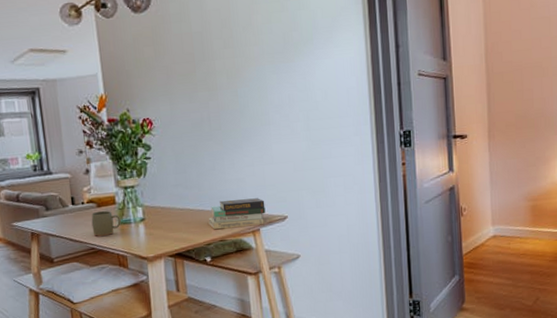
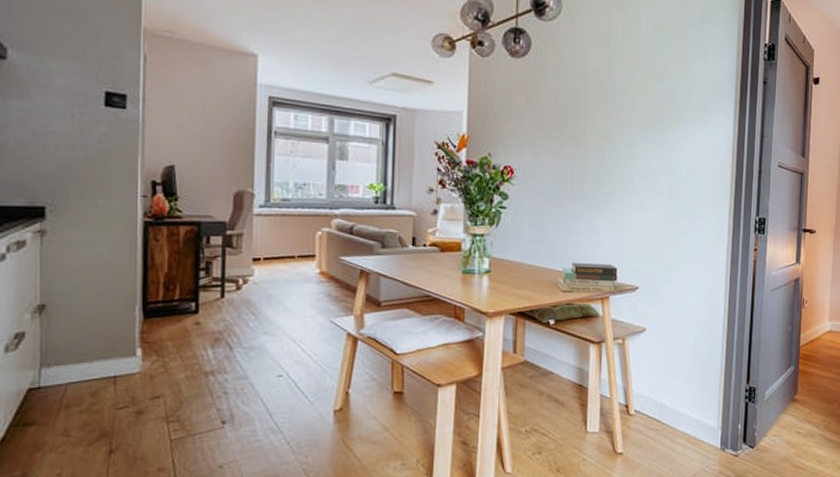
mug: present [91,210,121,236] -> none [431,256,464,284]

